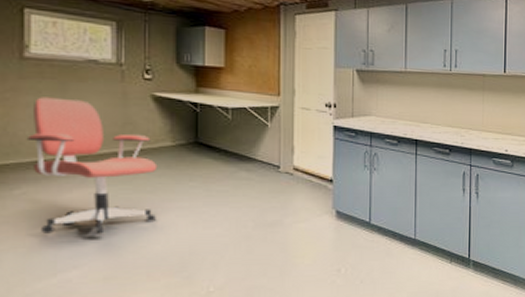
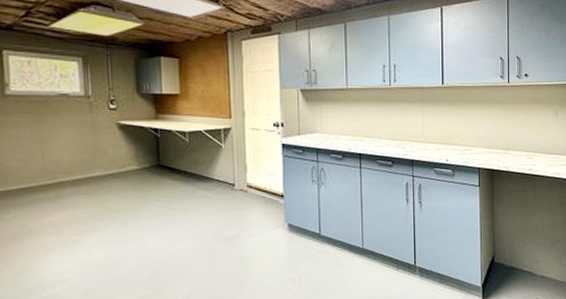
office chair: present [26,97,158,234] -> none [12,130,127,253]

